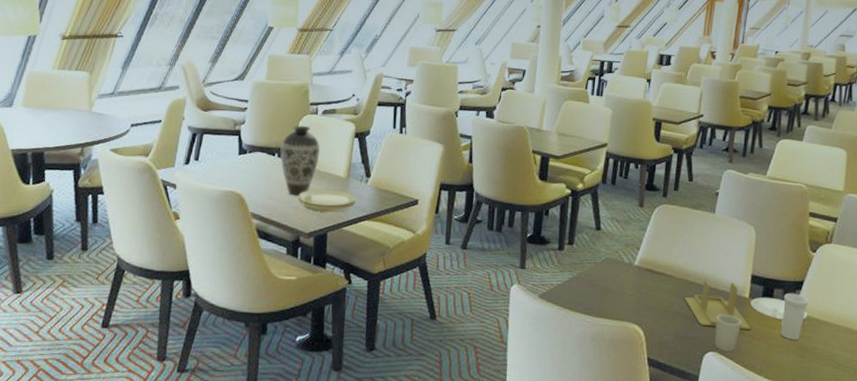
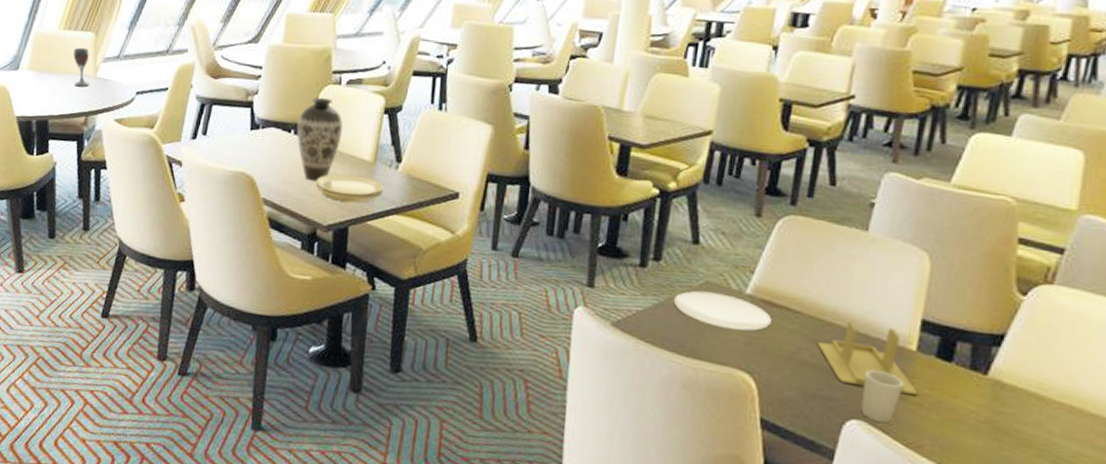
cup: none [67,85,85,121] -> present [73,47,89,87]
plate: none [583,265,653,294] -> present [673,290,772,332]
plate: present [751,297,808,320] -> none [919,351,1010,390]
cup: present [780,292,810,339] -> none [964,349,1014,416]

